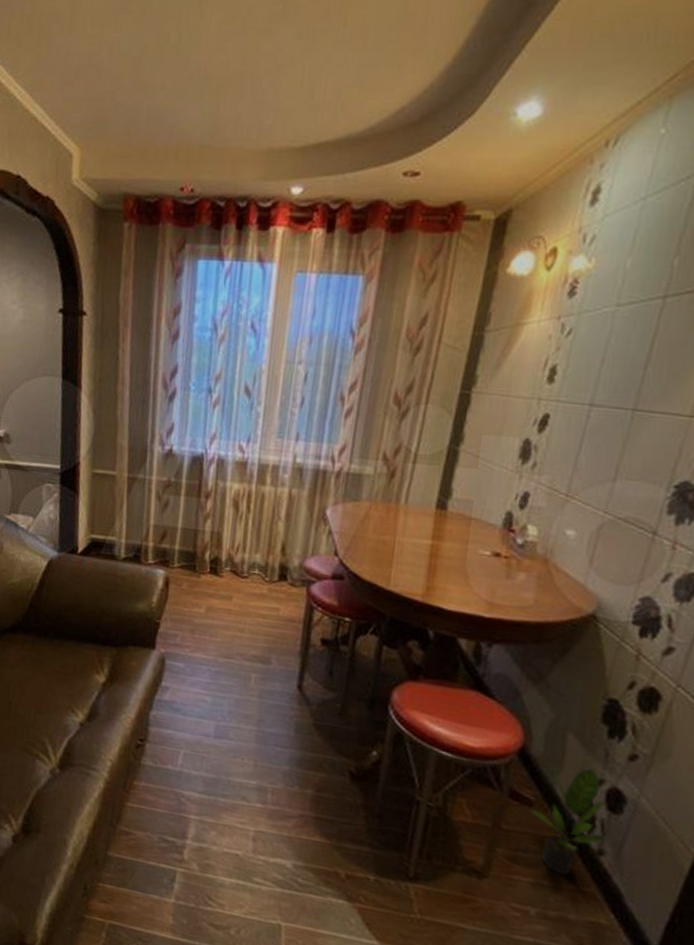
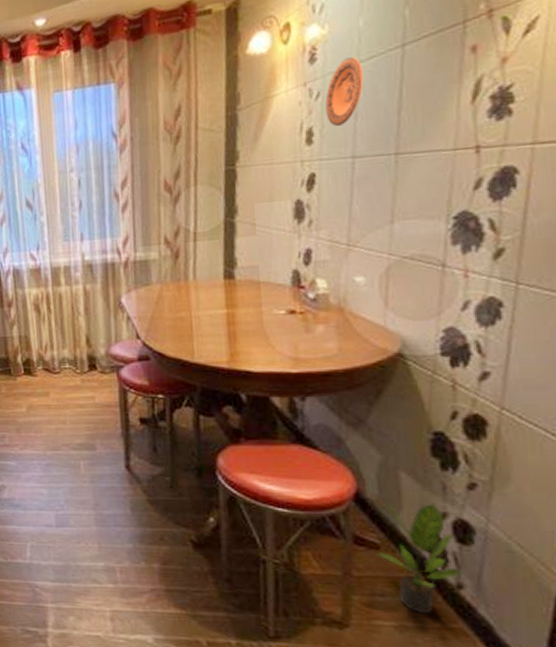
decorative plate: none [573,298,621,369] -> present [325,56,364,126]

